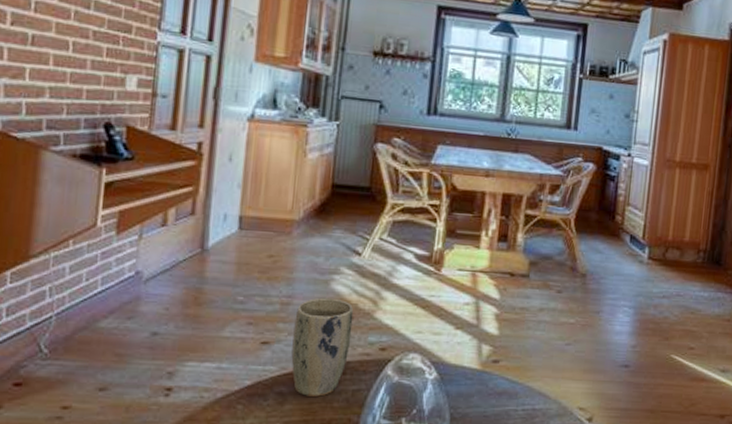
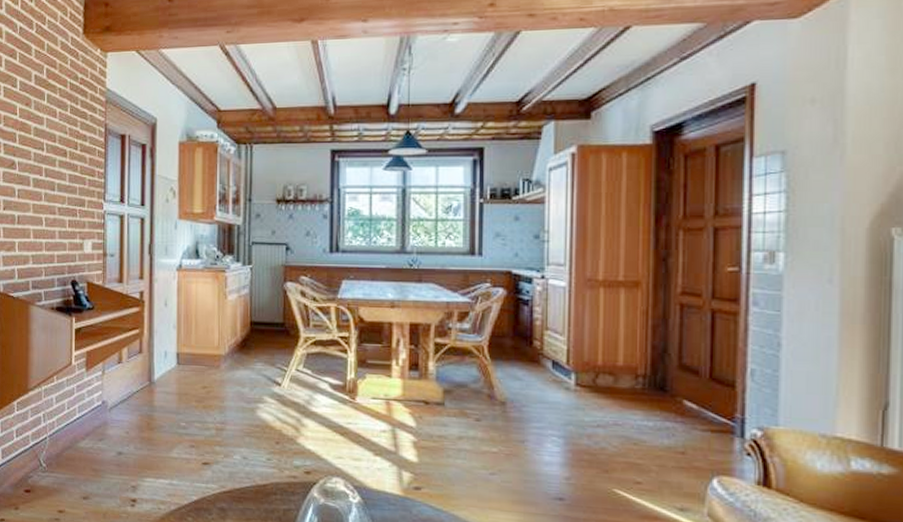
plant pot: present [291,297,354,397] -> none [228,424,279,514]

